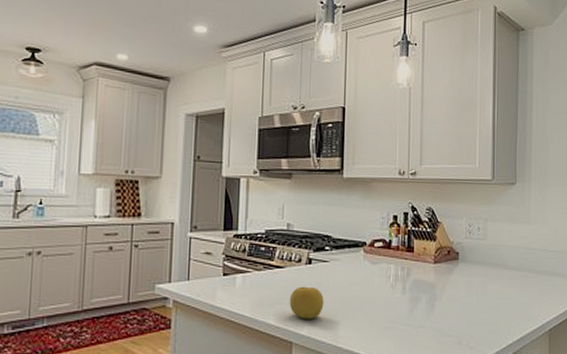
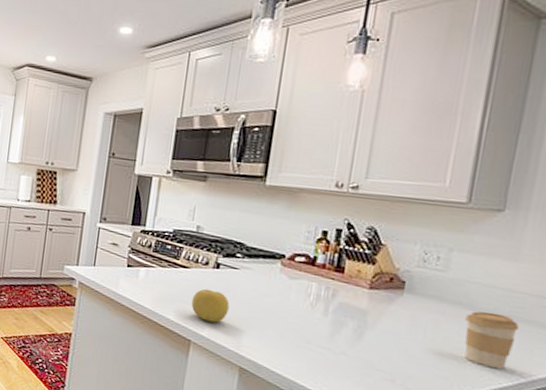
coffee cup: none [503,269,537,316] -> present [464,311,520,370]

